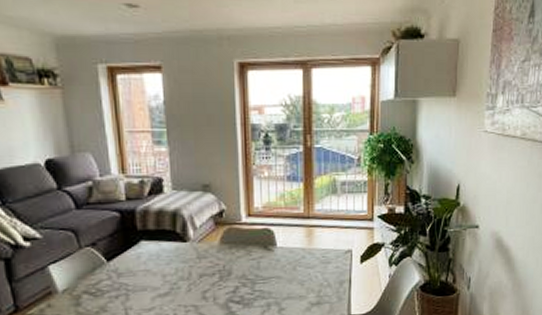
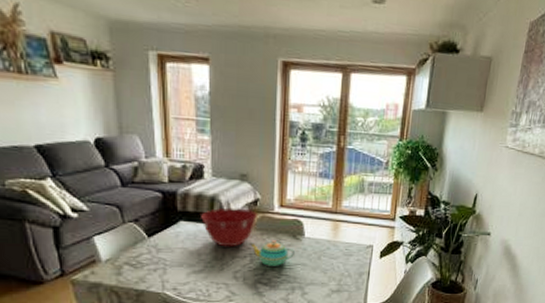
mixing bowl: none [163,221,225,266] -> present [201,207,259,247]
teapot: none [218,253,268,282] -> present [250,240,296,266]

